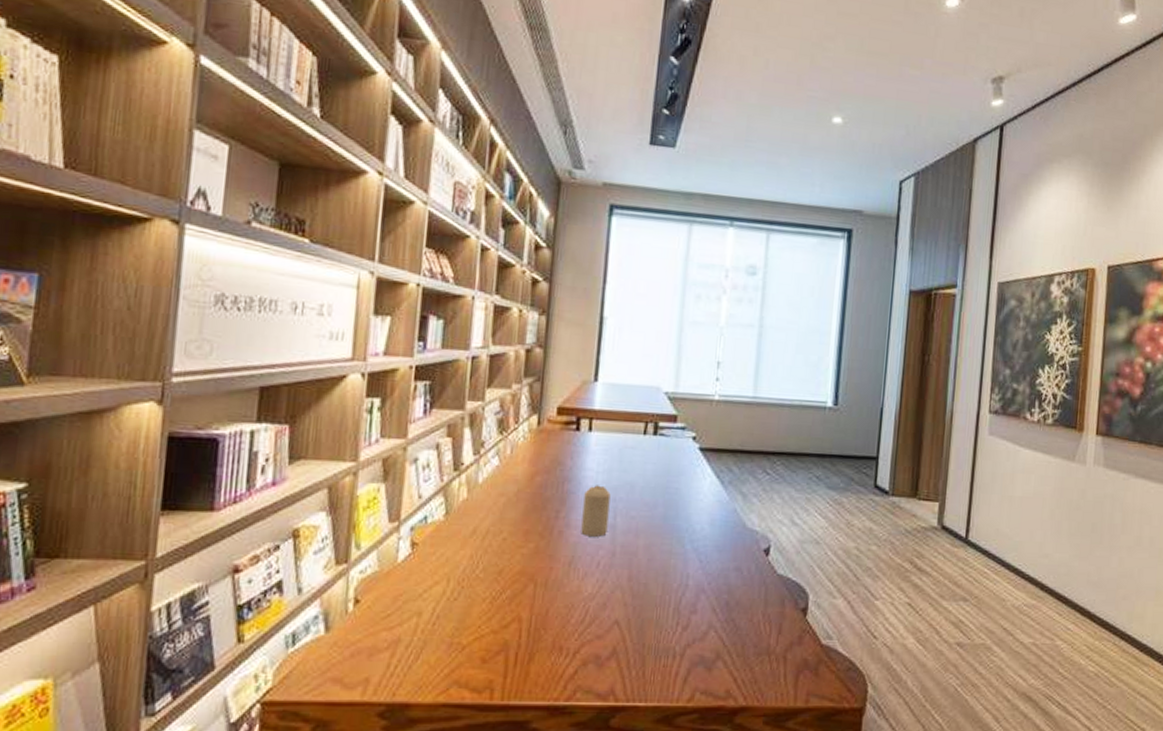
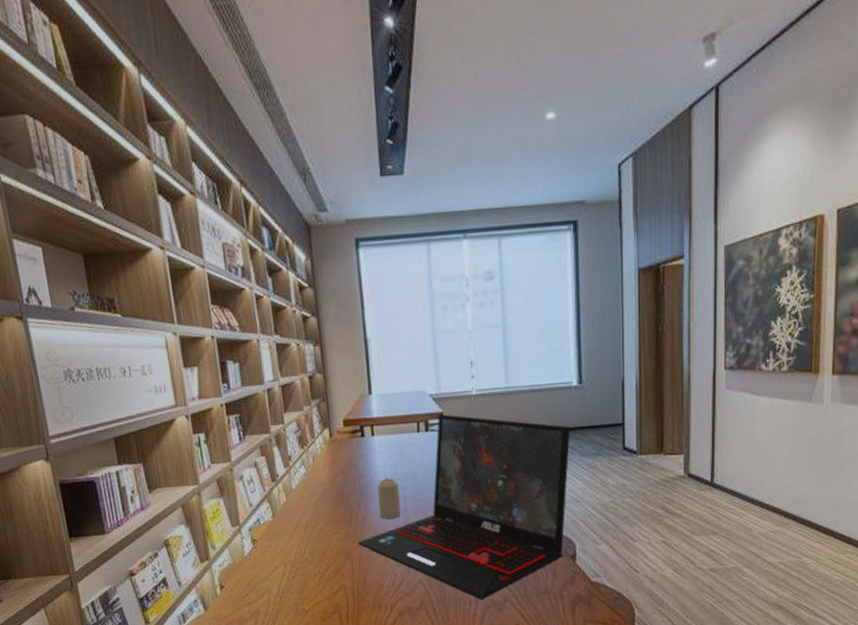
laptop: none [546,417,819,655] -> present [357,414,571,600]

